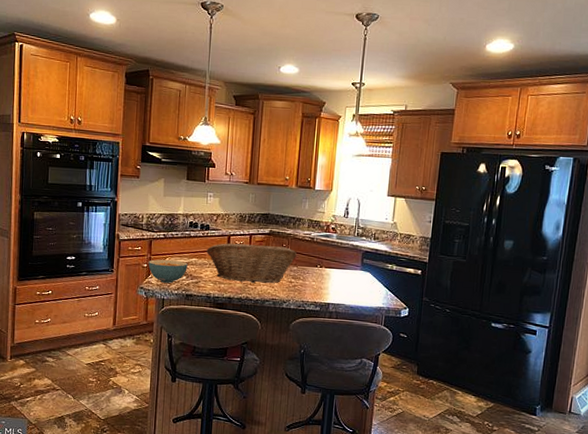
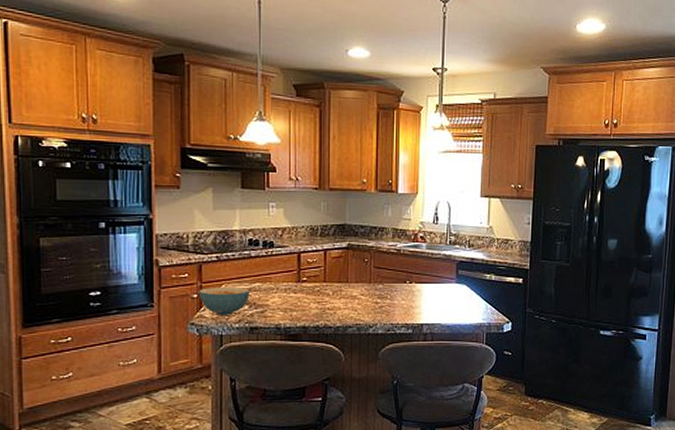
fruit basket: present [205,243,297,283] -> none [271,262,381,307]

